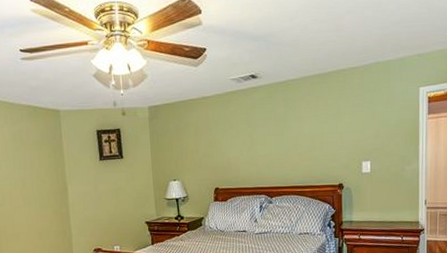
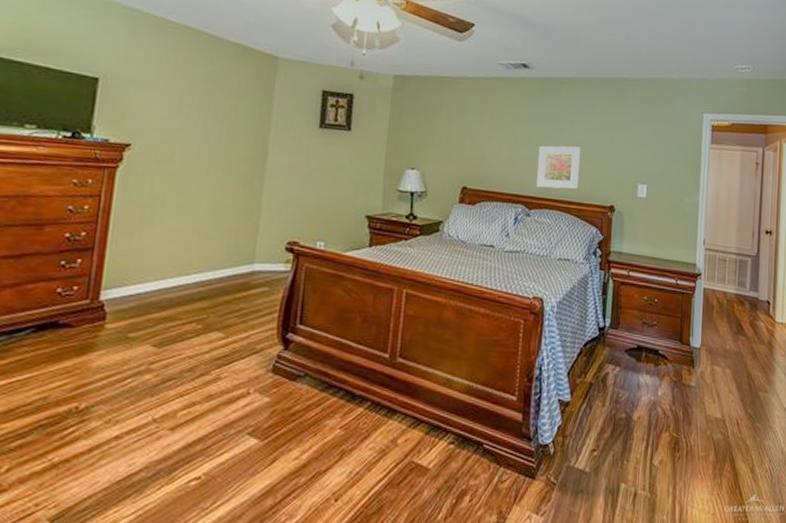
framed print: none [273,138,310,179] -> present [536,145,581,189]

